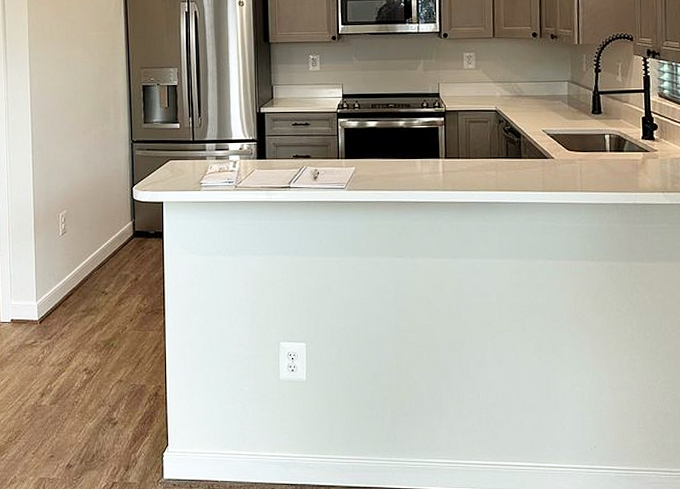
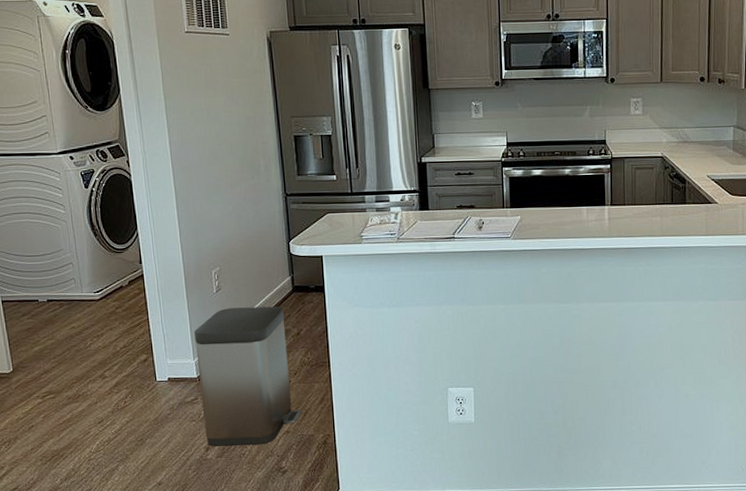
pedal bin: none [39,251,136,392] -> present [194,306,303,447]

